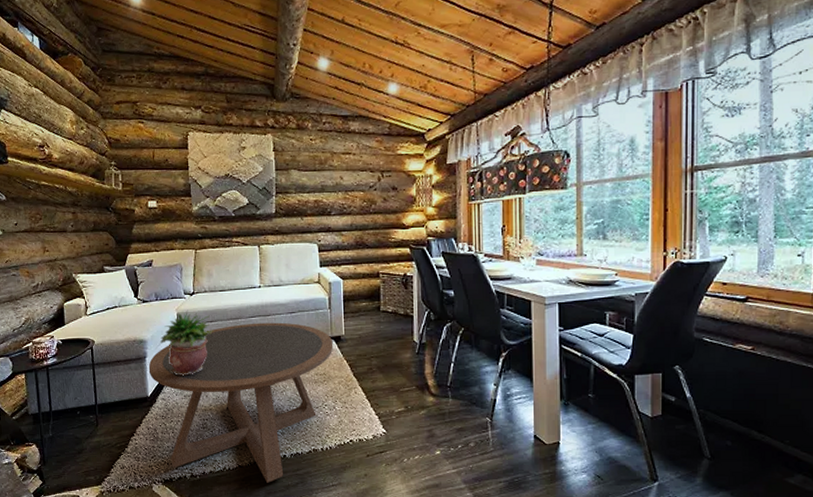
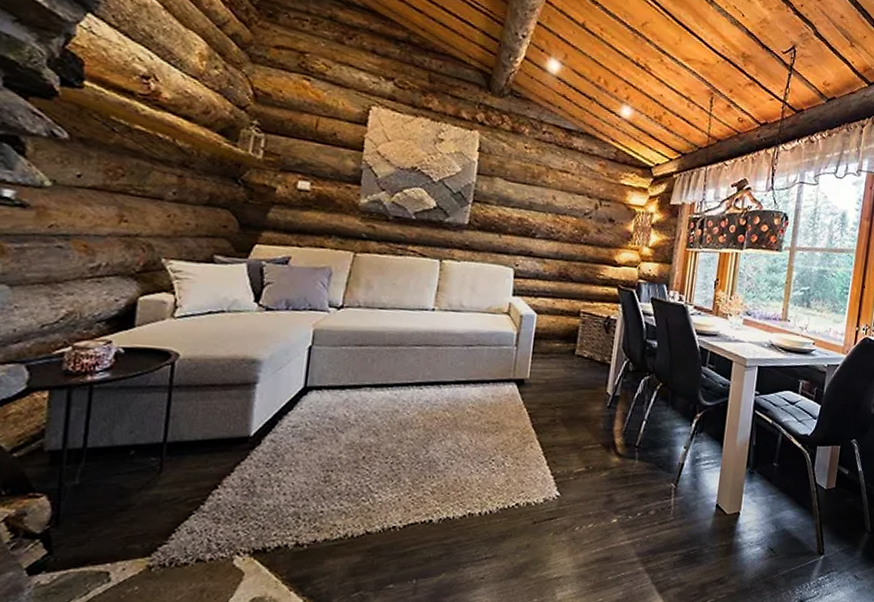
coffee table: present [148,322,334,483] -> none [257,352,515,555]
potted plant: present [159,309,213,376] -> none [281,327,361,412]

